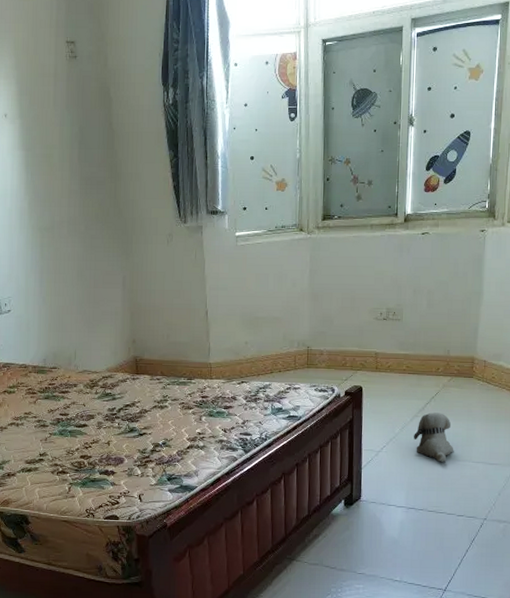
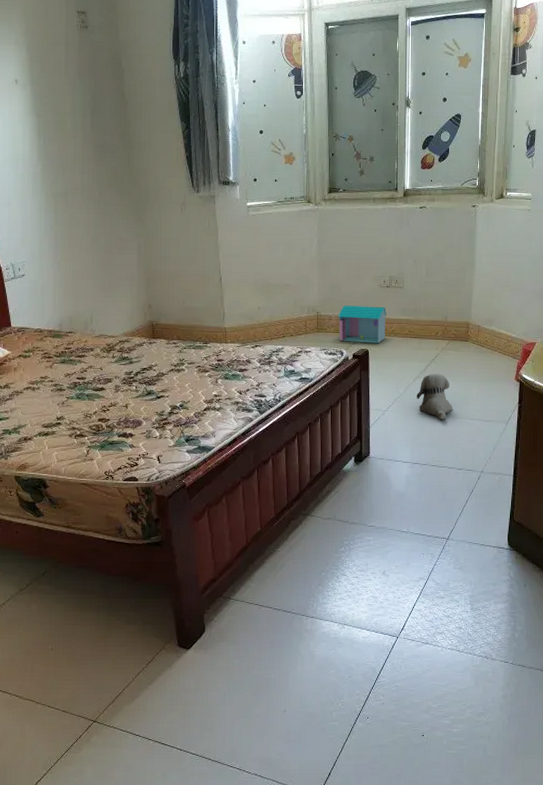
toy house: none [329,339,383,380] -> present [337,305,387,344]

